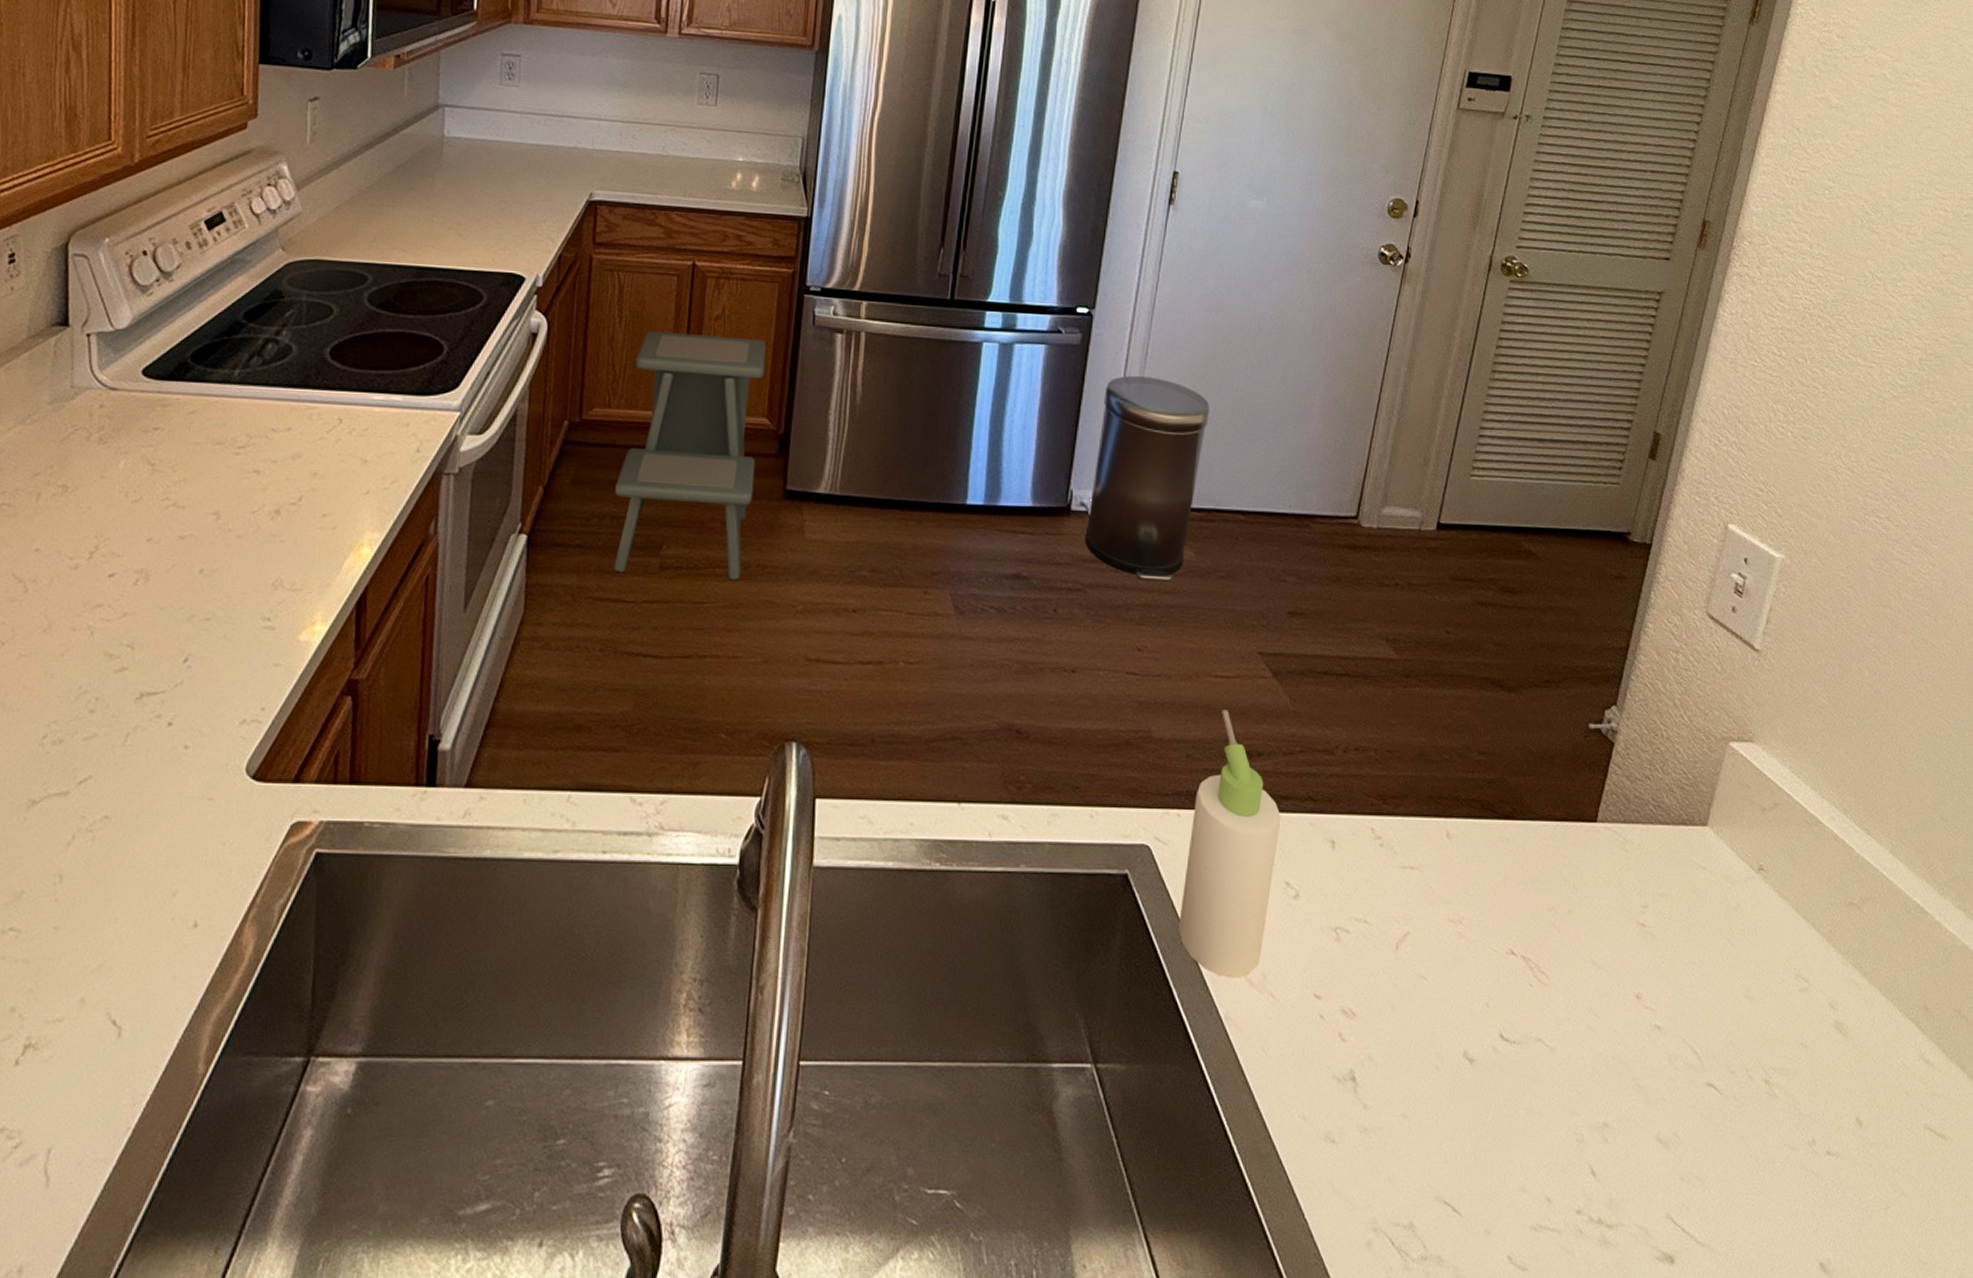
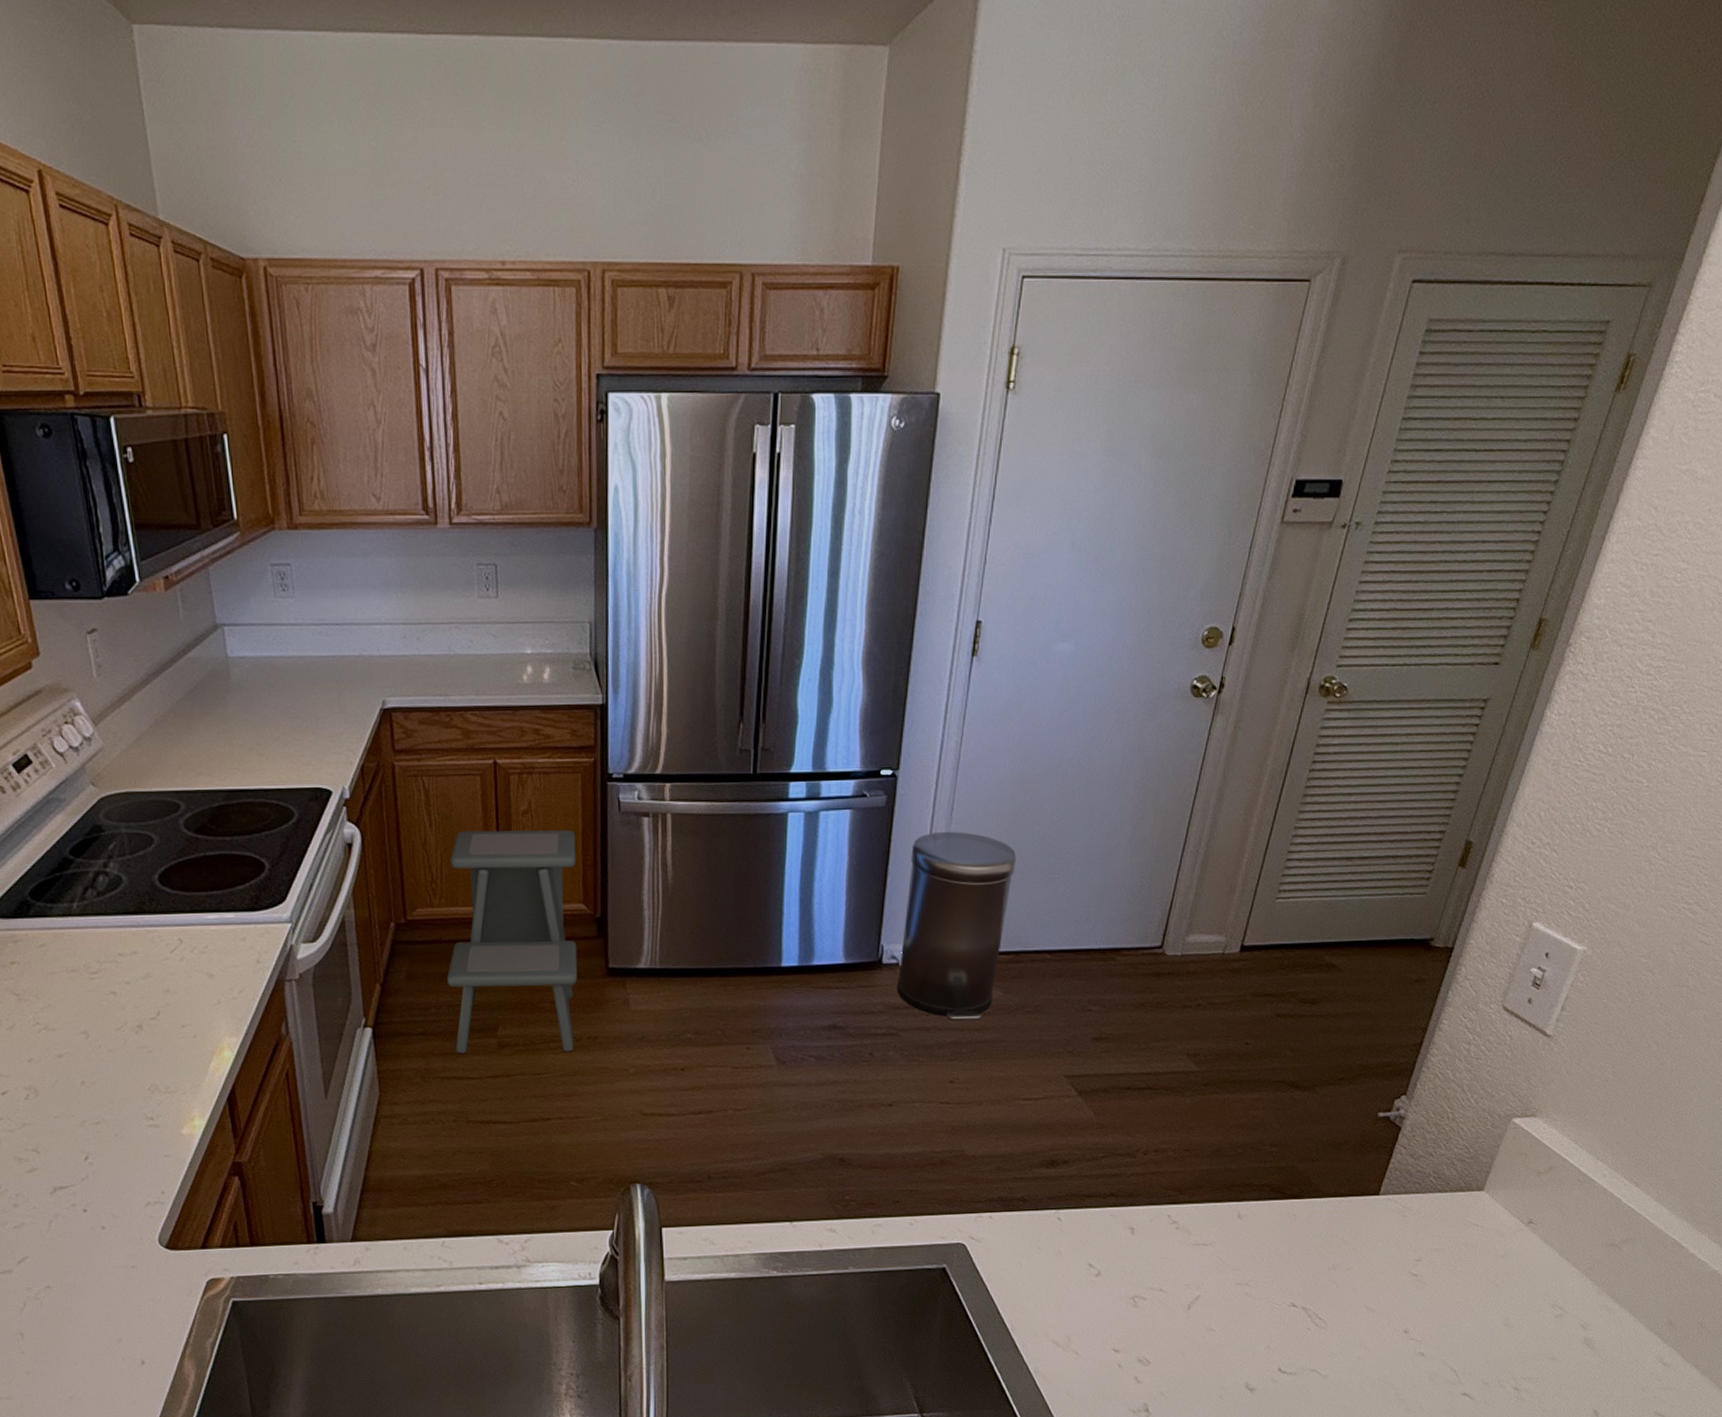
bottle: present [1178,709,1281,978] -> none [992,1127,1085,1342]

